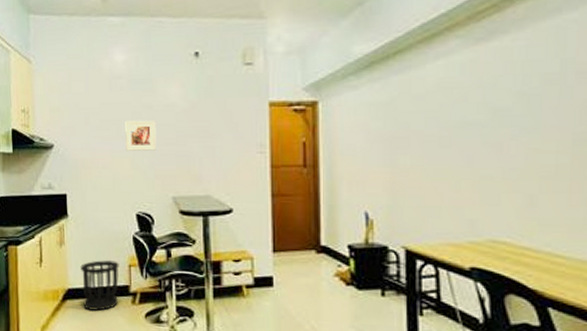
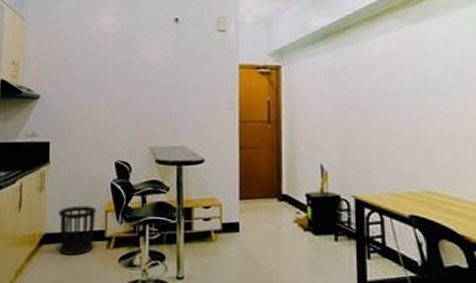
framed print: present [125,120,157,151] -> none [108,76,138,104]

